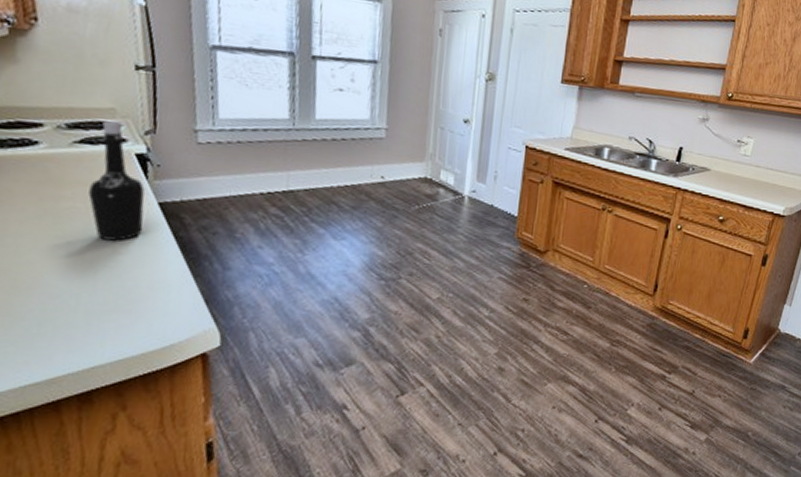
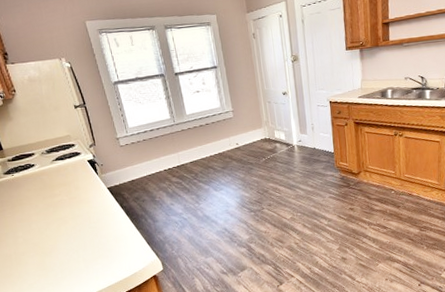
bottle: present [88,120,145,241] -> none [65,142,103,216]

